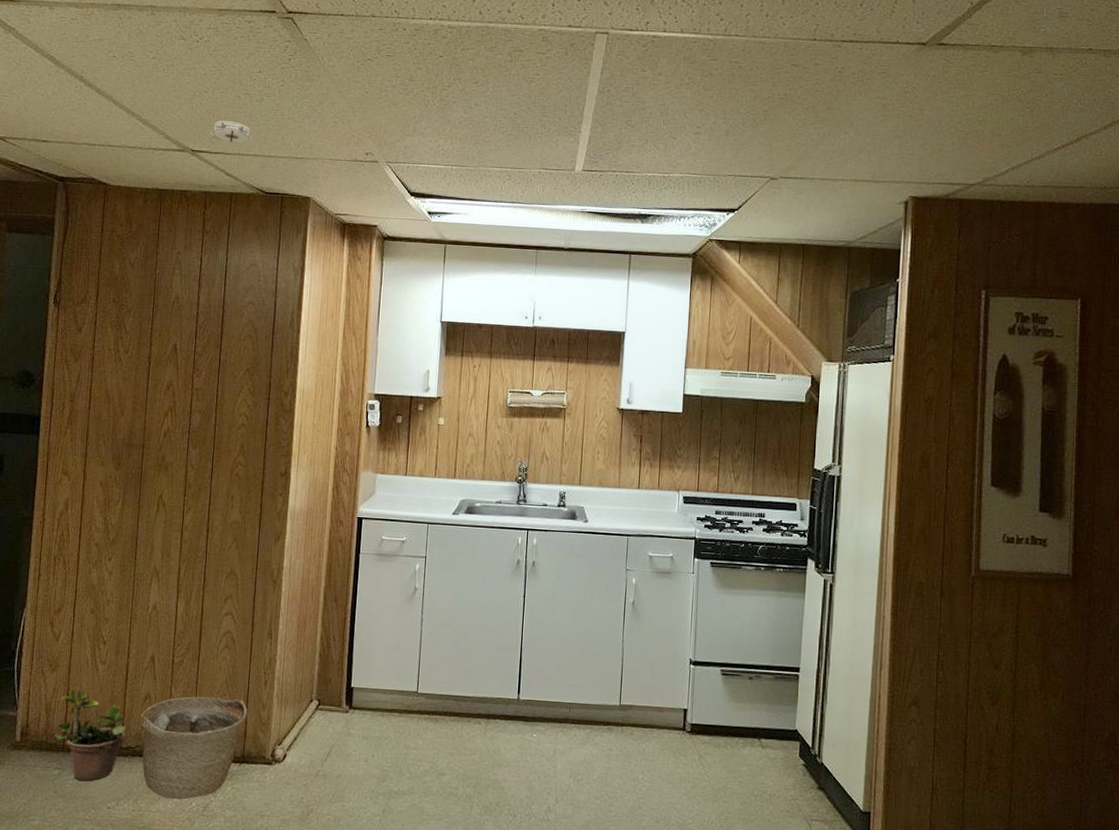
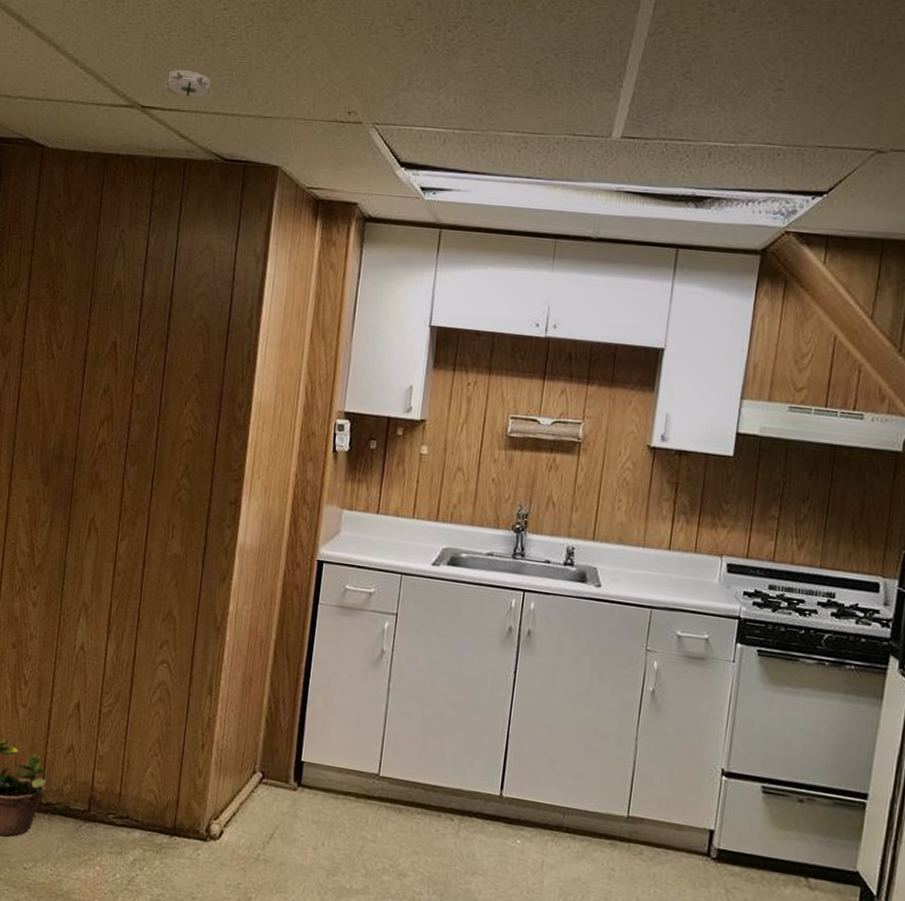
basket: present [140,696,247,800] -> none [62,753,181,870]

